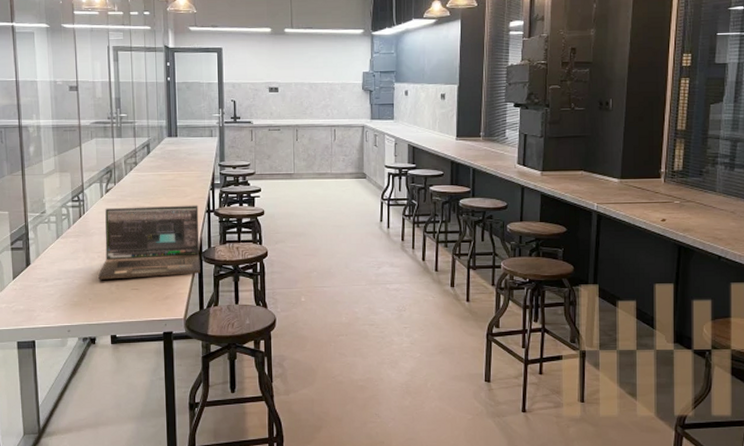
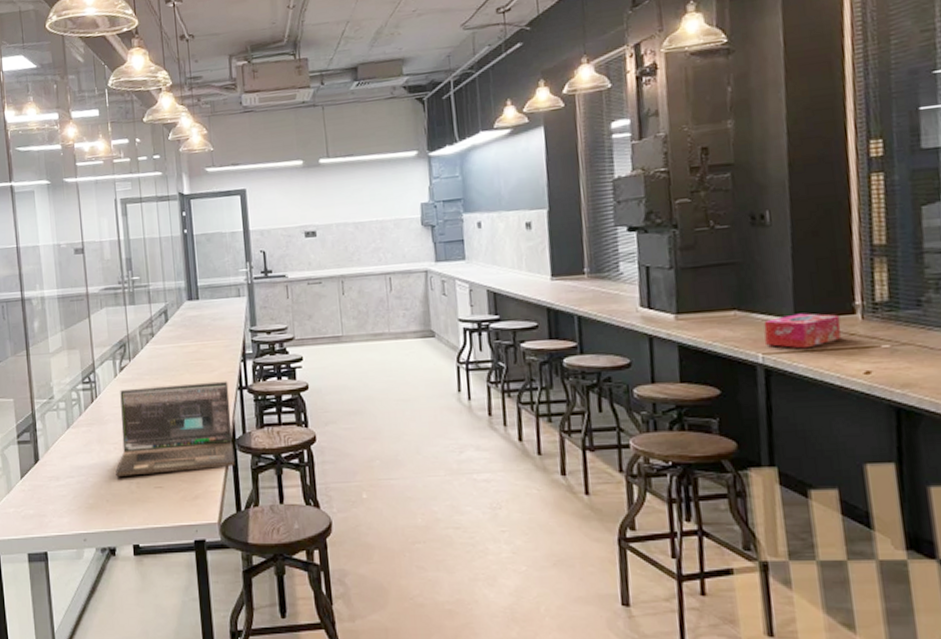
tissue box: none [600,175,650,201] -> present [763,313,841,349]

